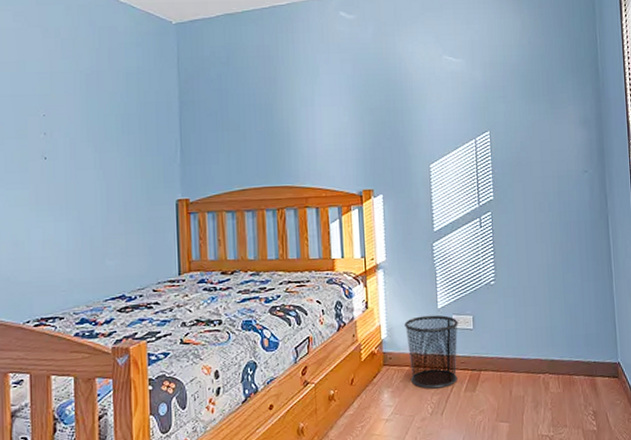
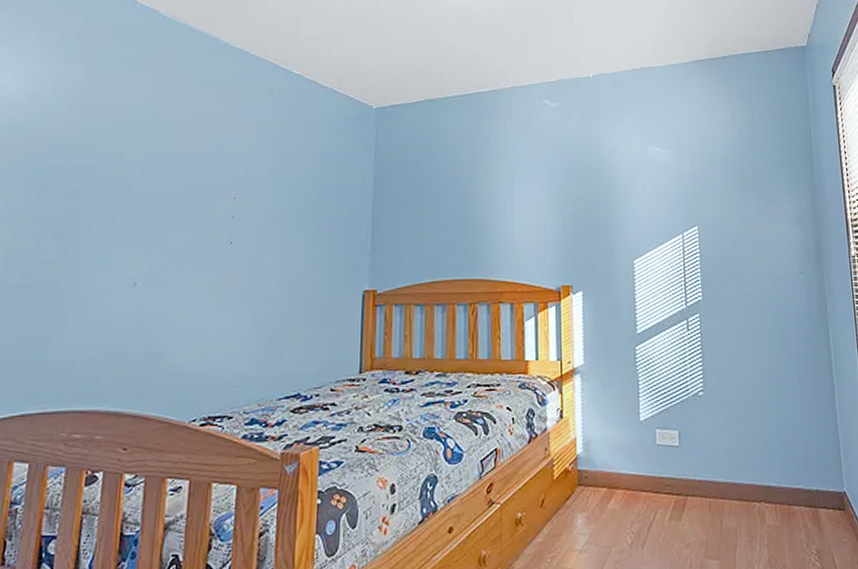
waste bin: present [404,315,458,389] -> none [603,428,663,516]

